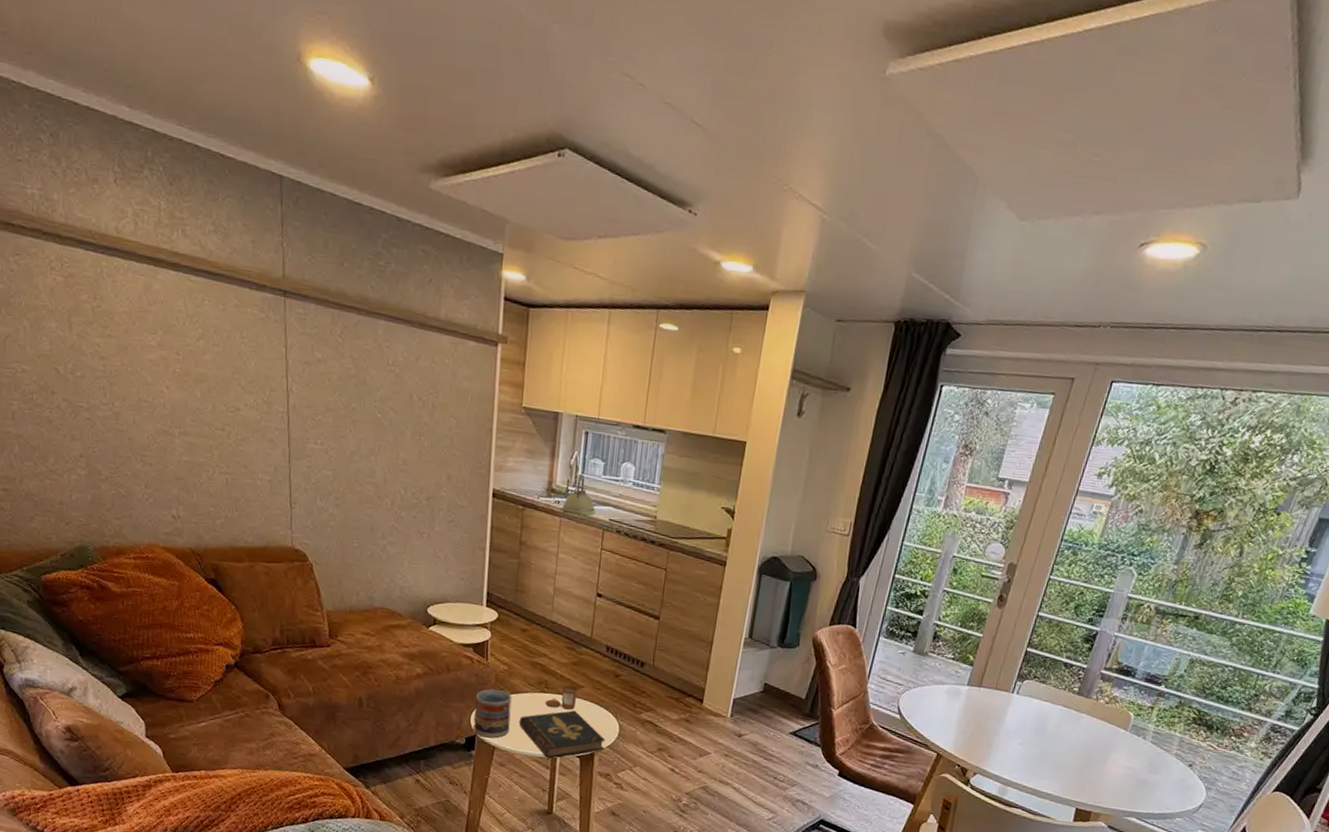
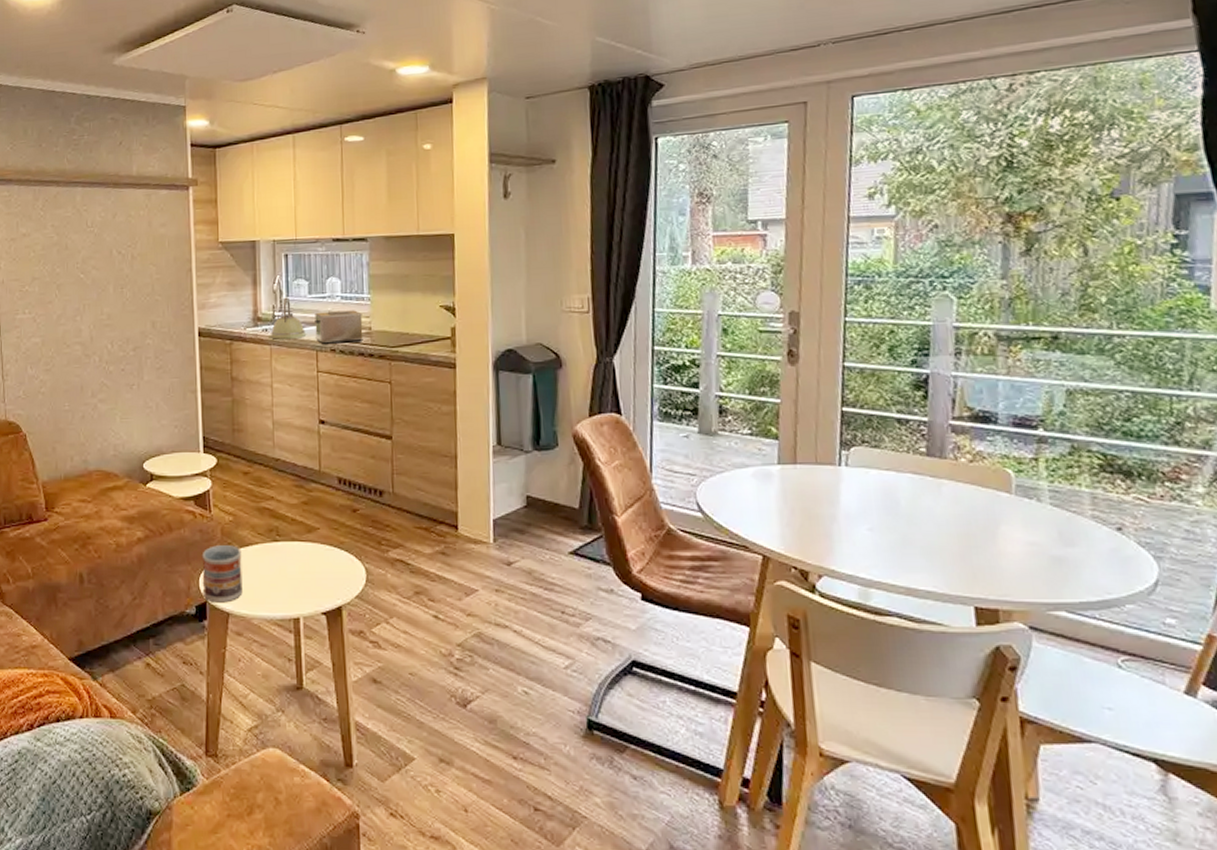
book: present [519,710,606,759] -> none [252,558,353,620]
candle: present [546,686,578,710] -> none [279,530,313,558]
toaster: none [604,493,650,529] -> present [315,310,363,346]

